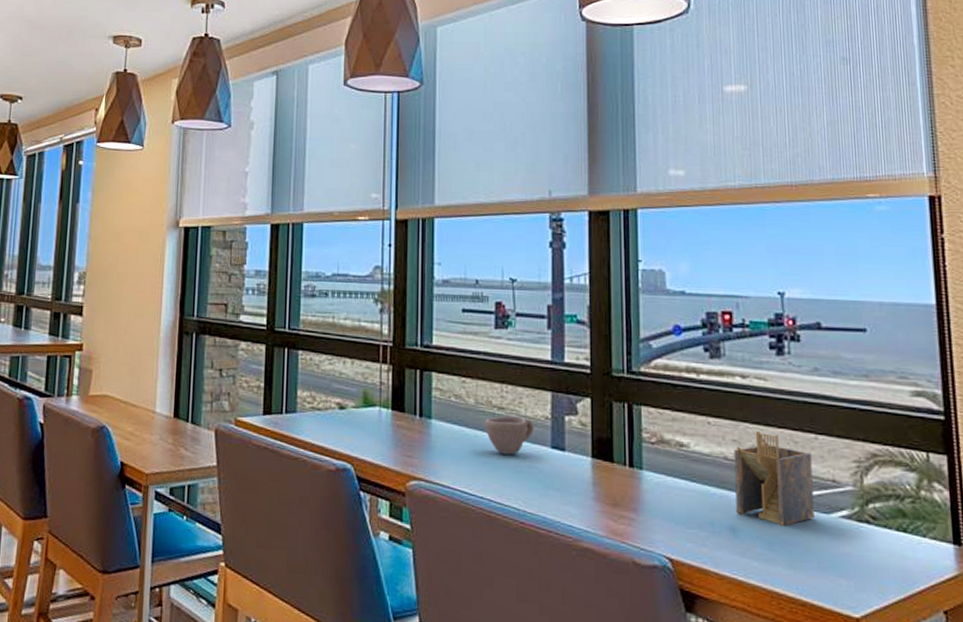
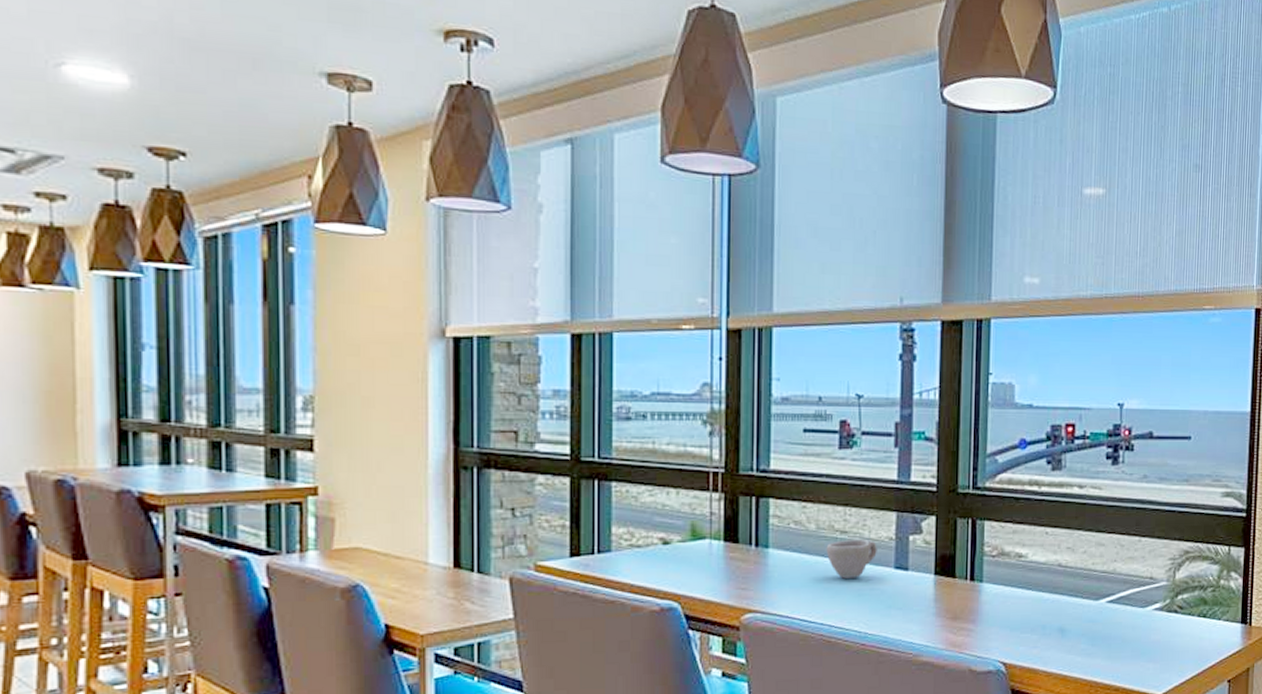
napkin holder: present [734,431,815,526] -> none [1066,538,1134,622]

